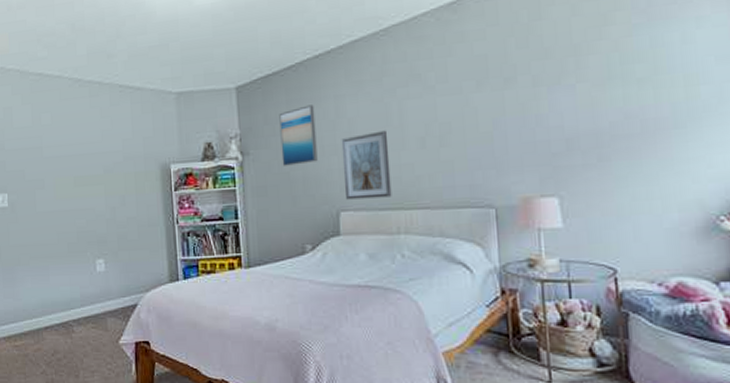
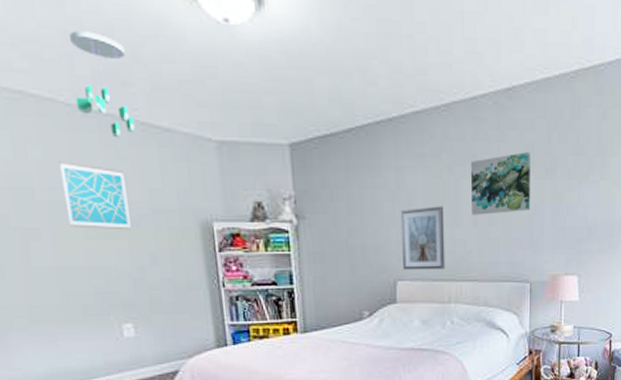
wall art: none [61,123,107,177] -> present [59,161,131,231]
ceiling mobile: none [75,21,115,101] -> present [69,31,136,138]
wall art: present [279,105,318,166] -> none [337,173,377,233]
wall art: none [414,64,489,137] -> present [470,152,531,215]

